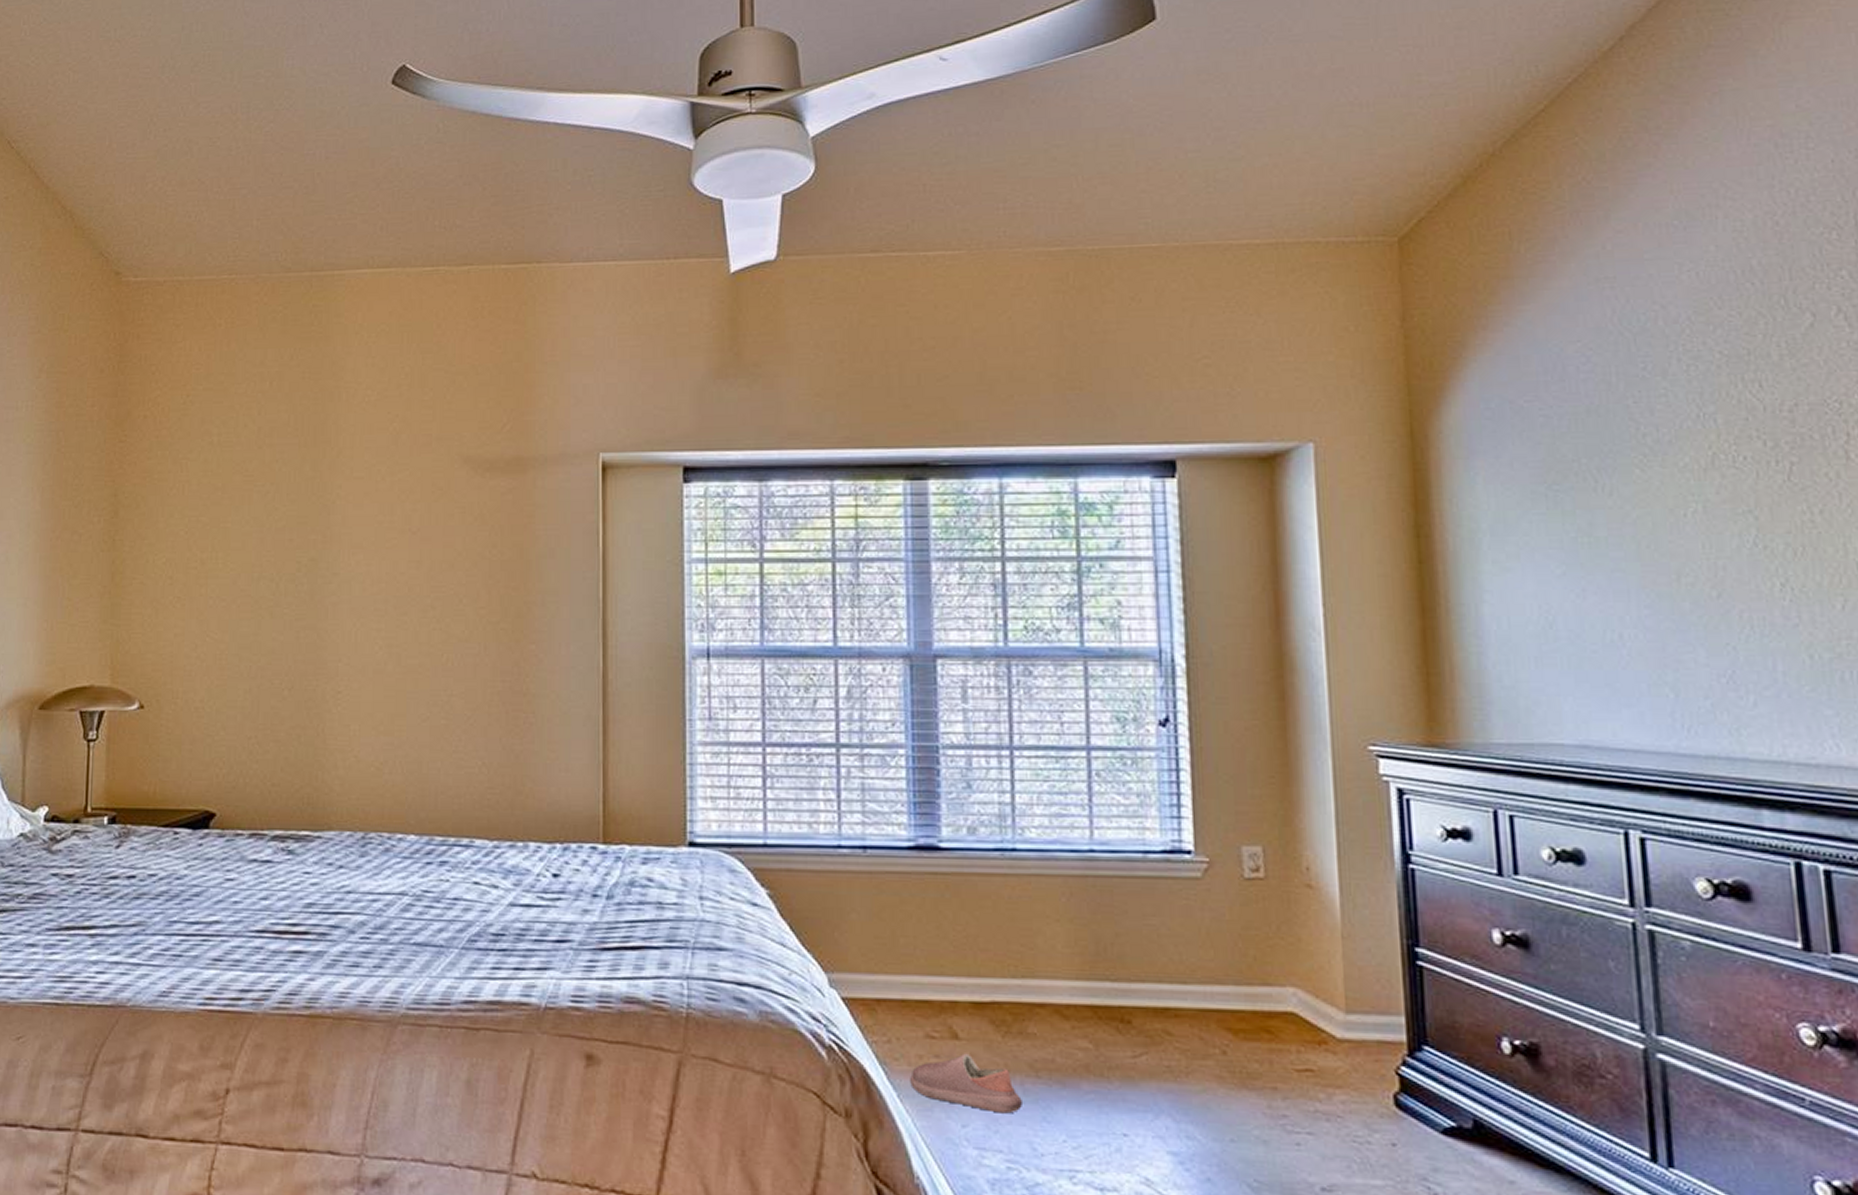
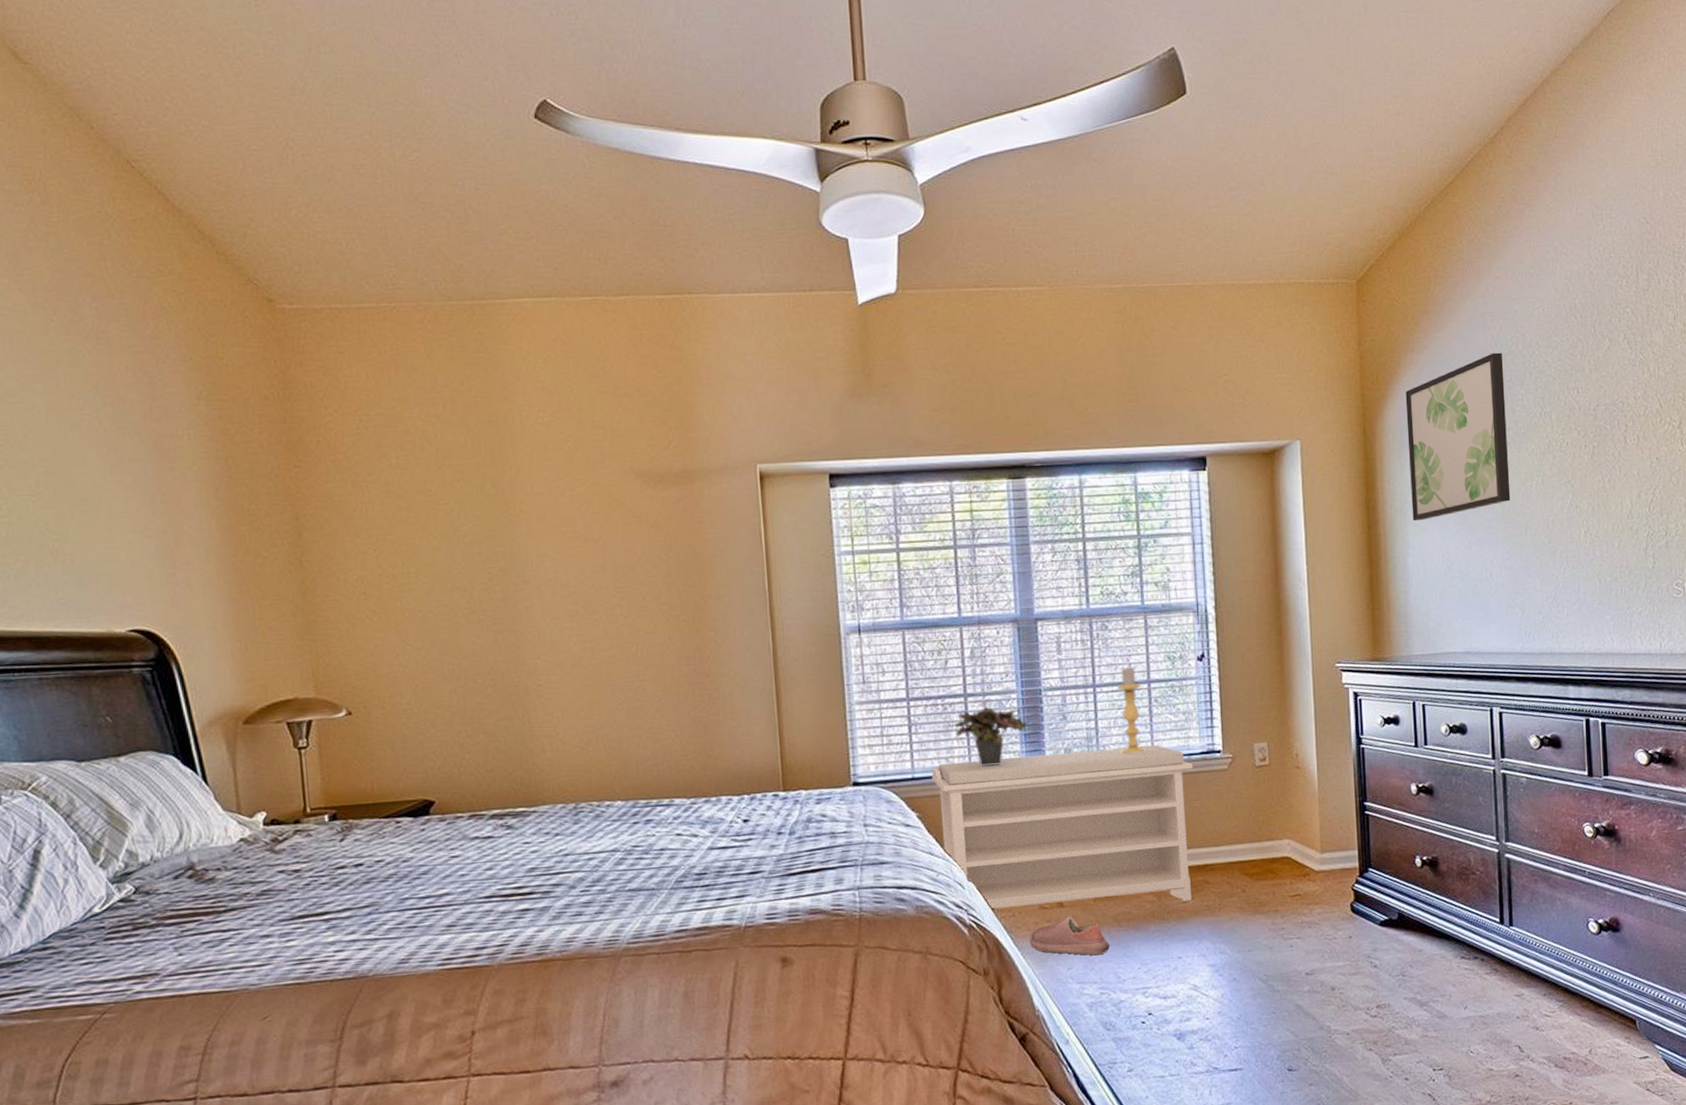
bench: none [788,830,1150,1056] -> present [931,745,1193,910]
potted plant: none [811,761,921,839] -> present [946,706,1029,767]
candle holder: none [1043,725,1082,844] -> present [1117,666,1146,755]
wall art: none [1475,331,1651,557] -> present [1405,352,1511,521]

